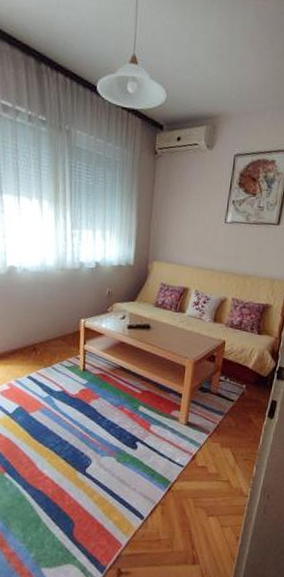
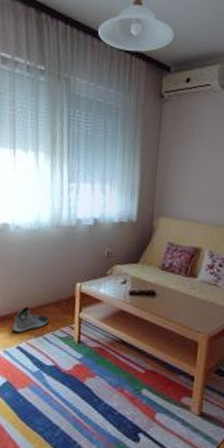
sneaker: none [23,341,57,365] -> present [12,306,49,333]

